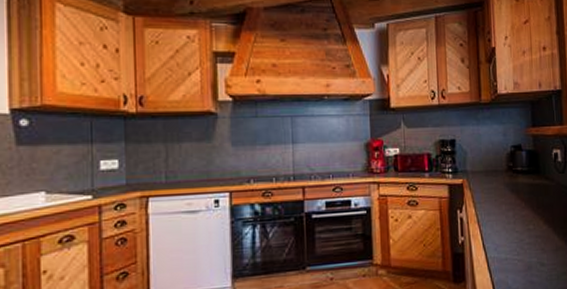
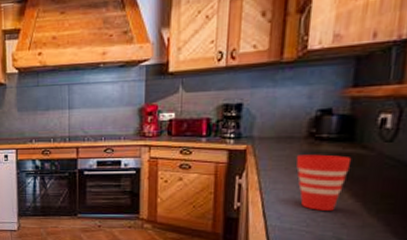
cup: none [501,185,541,239] -> present [296,154,352,211]

